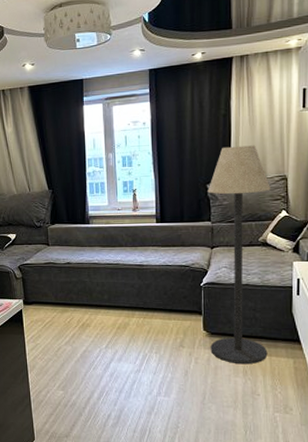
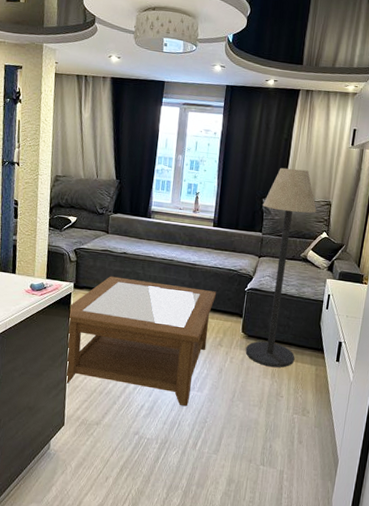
coffee table: none [24,288,169,412] -> present [65,276,216,406]

